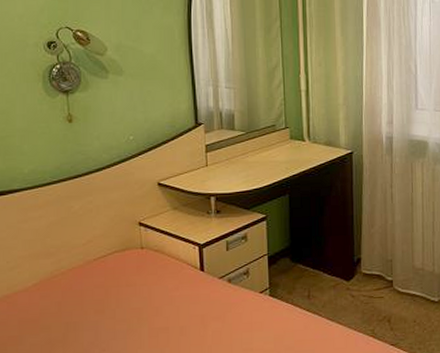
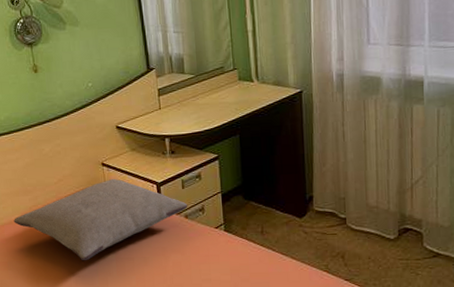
pillow: none [30,240,232,331] -> present [14,179,188,260]

